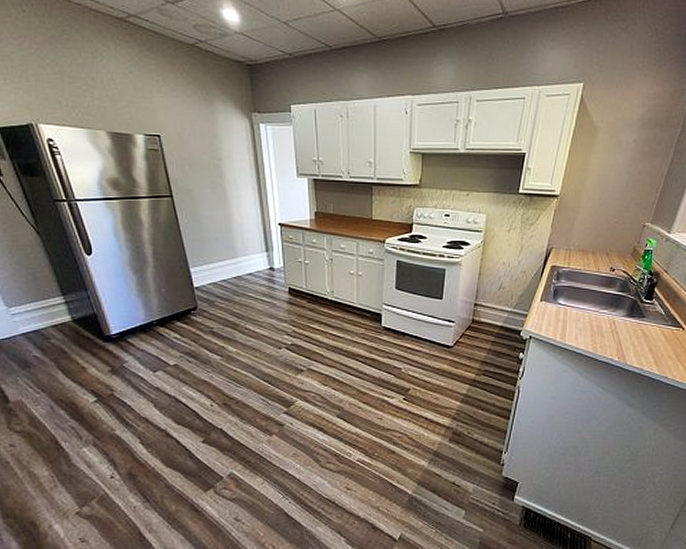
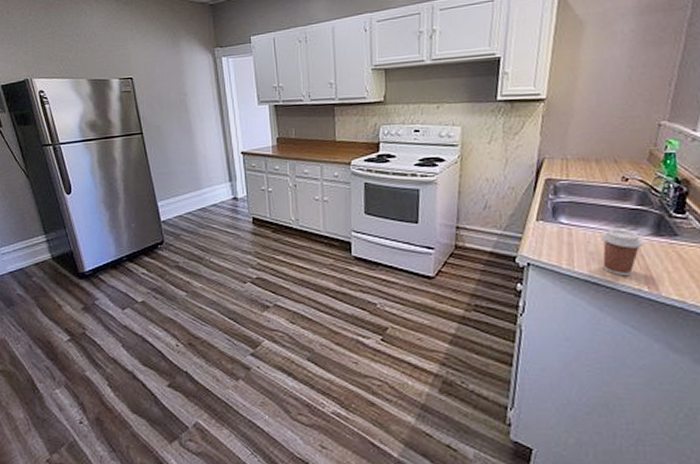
coffee cup: none [587,310,620,349] -> present [602,228,644,277]

